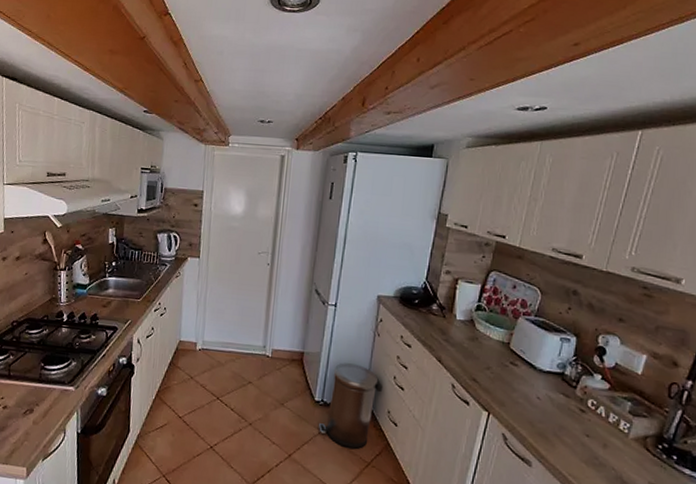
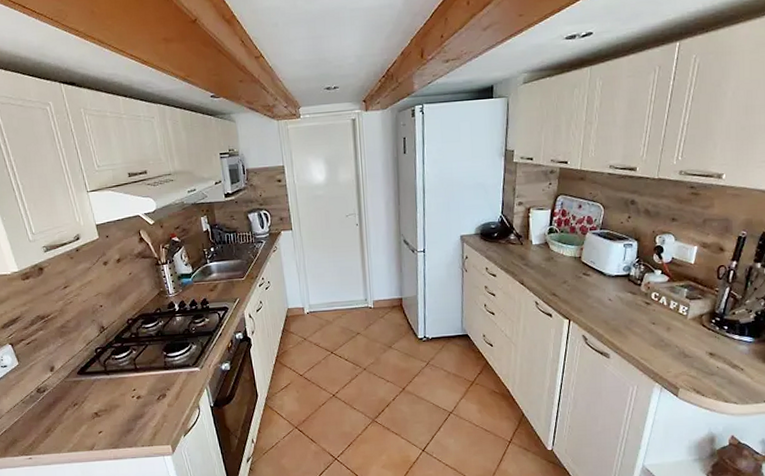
pedal bin: present [318,363,382,450] -> none [424,300,476,374]

